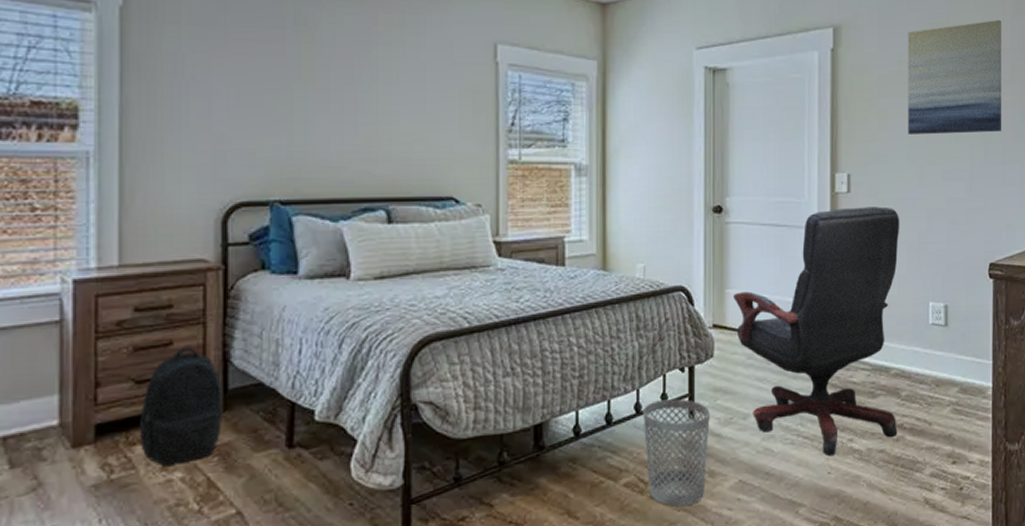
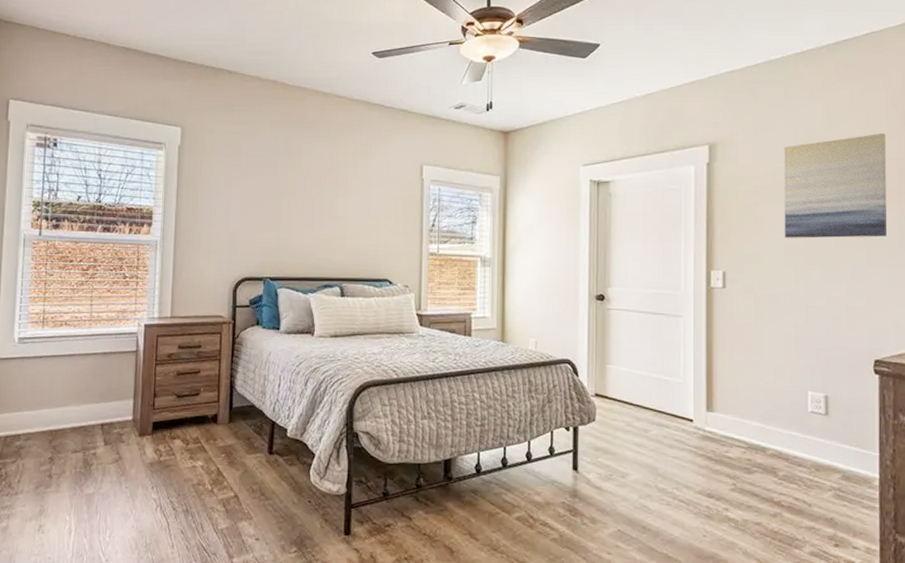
backpack: present [139,347,224,466] -> none [177,375,230,456]
wastebasket: present [642,399,710,506] -> none [533,452,592,544]
office chair: present [733,206,900,457] -> none [614,301,777,521]

